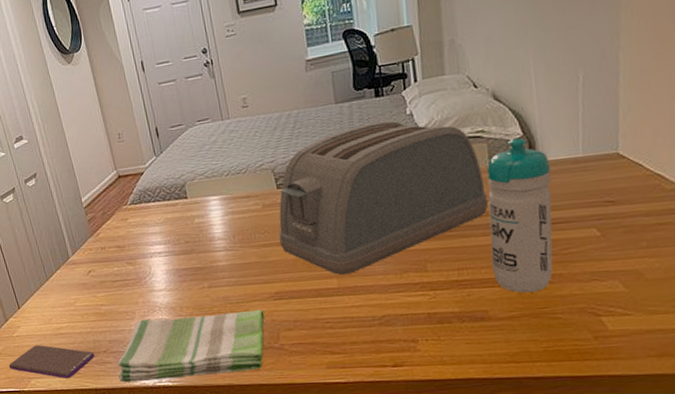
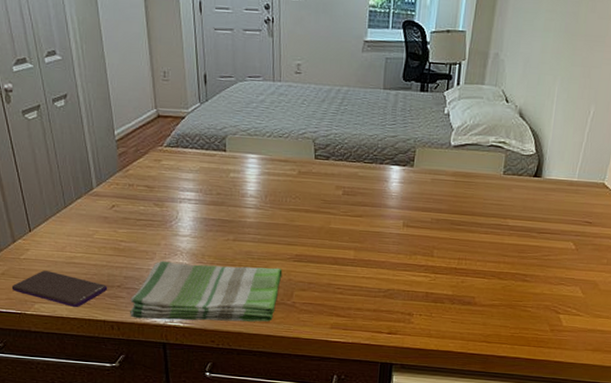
toaster: present [279,120,489,275] -> none [309,114,496,248]
water bottle: present [486,138,553,293] -> none [486,155,552,287]

